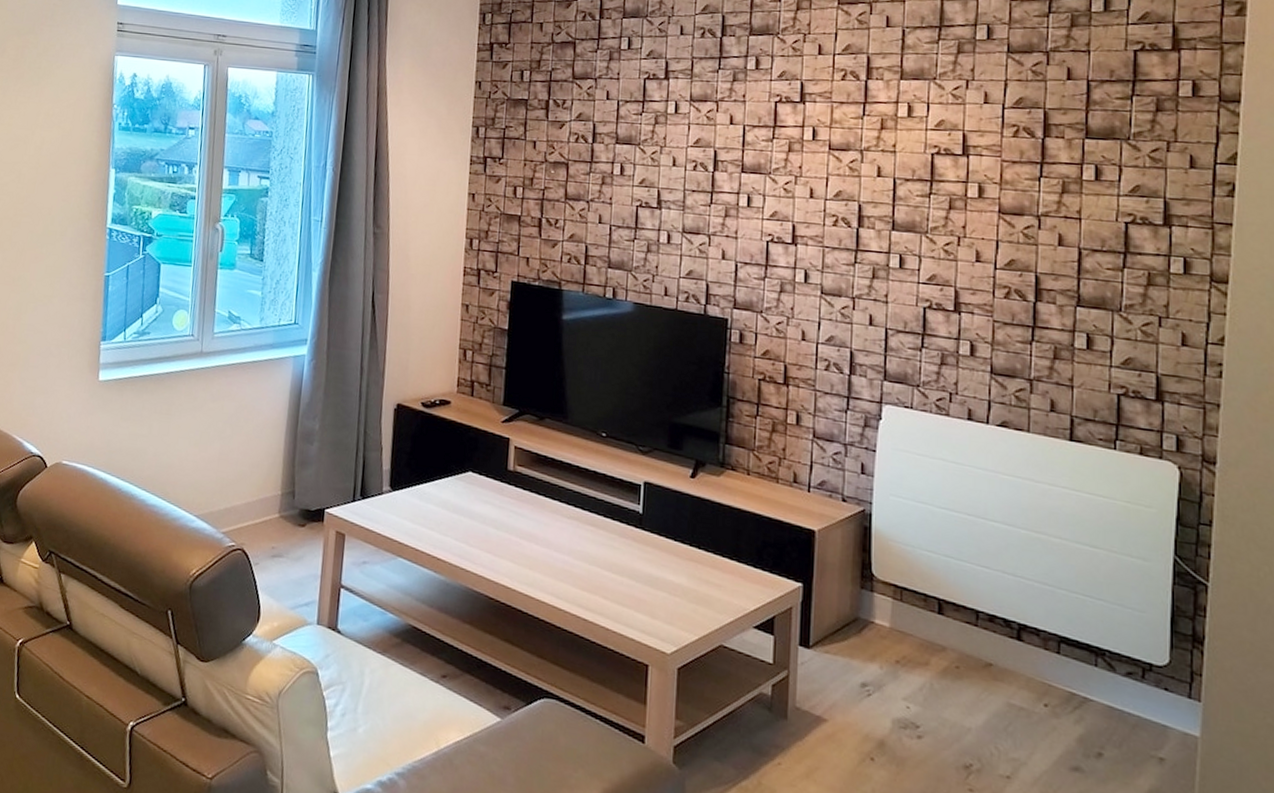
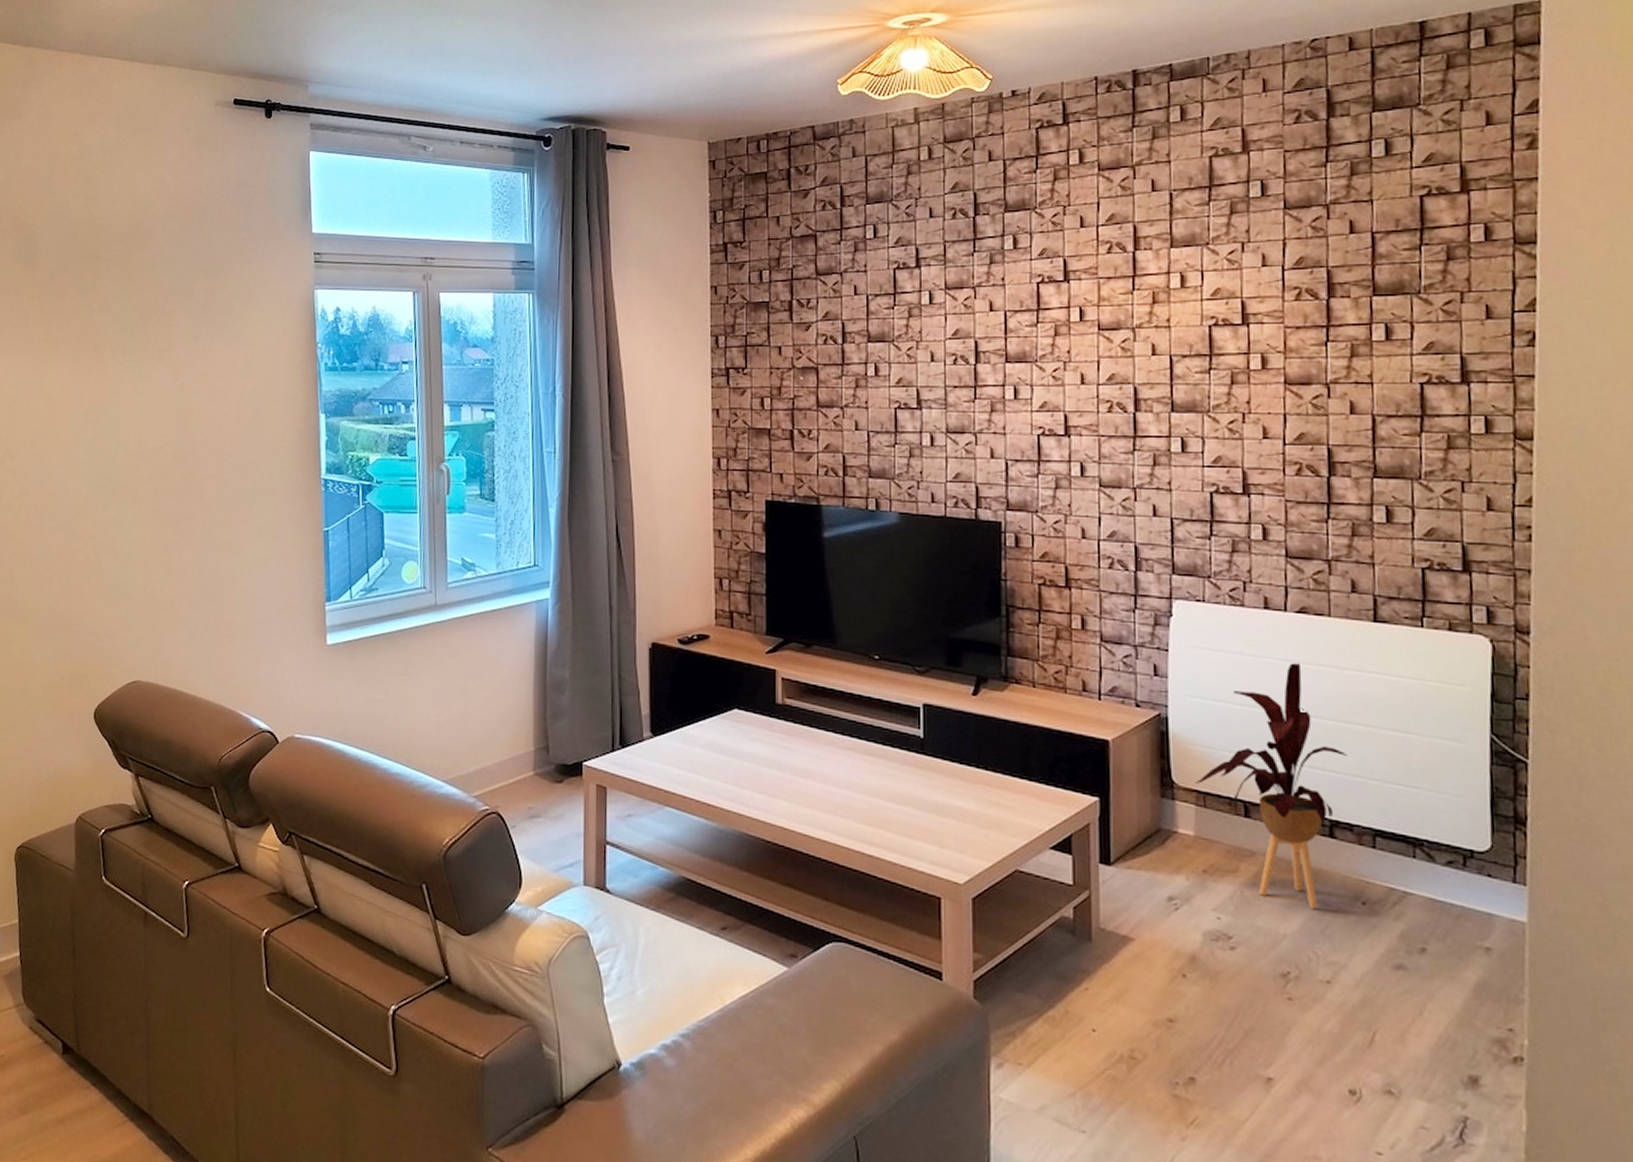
house plant: none [893,472,1038,706] -> present [1194,663,1347,908]

